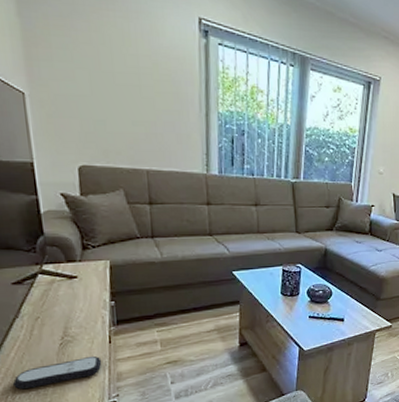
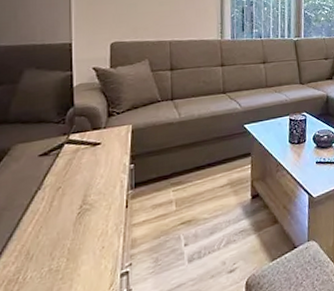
remote control: present [13,355,102,390] -> none [27,222,117,268]

